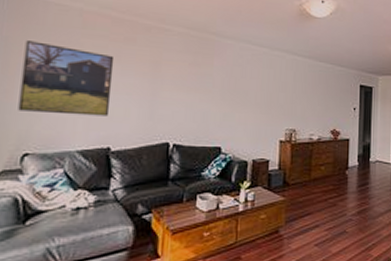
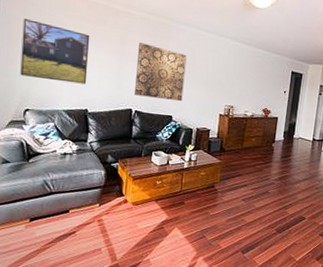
wall art: none [172,62,236,129] -> present [135,43,187,102]

